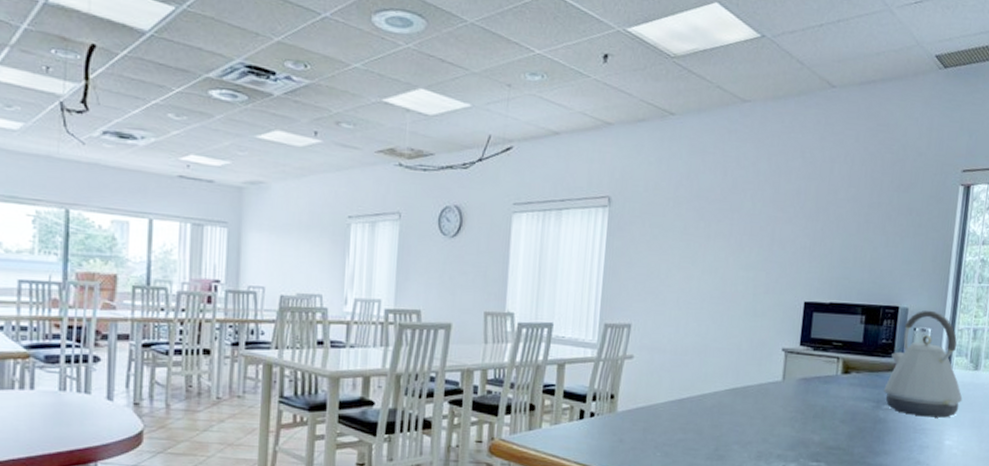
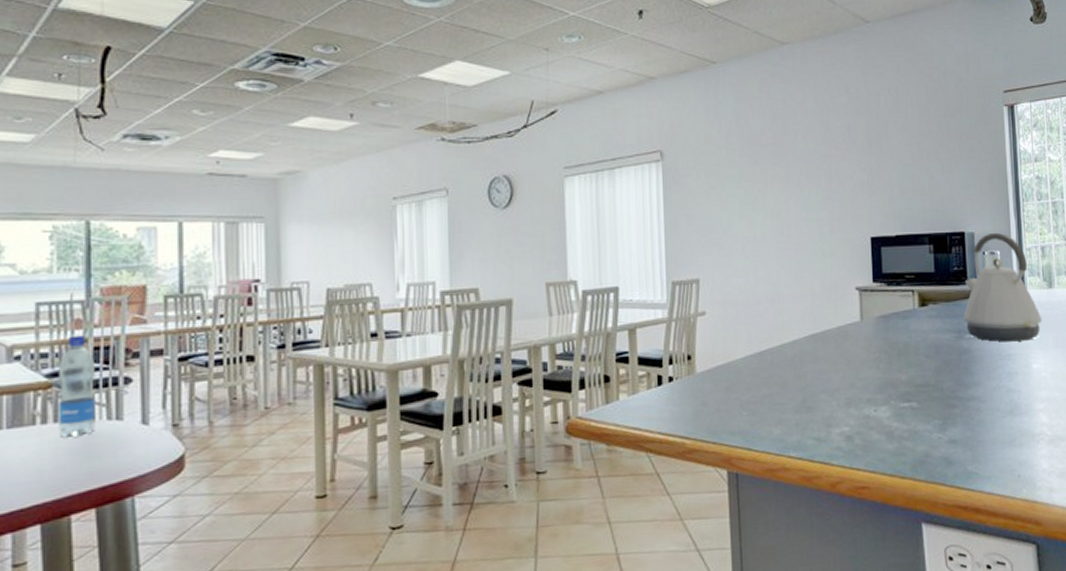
bottle: none [34,313,68,405] -> present [58,335,95,438]

